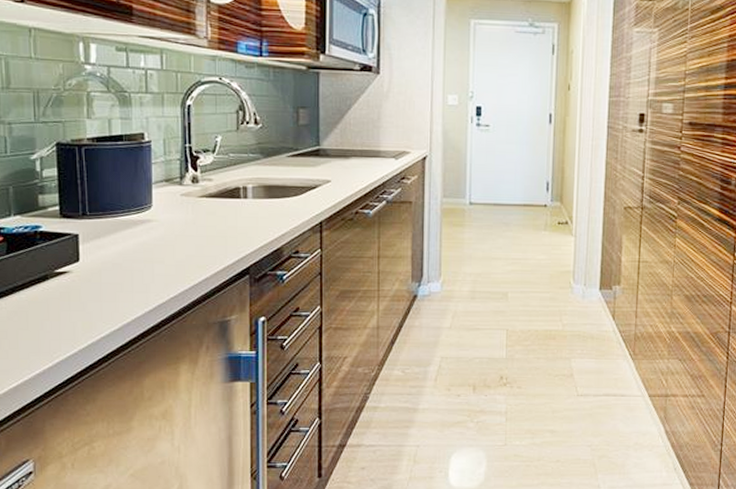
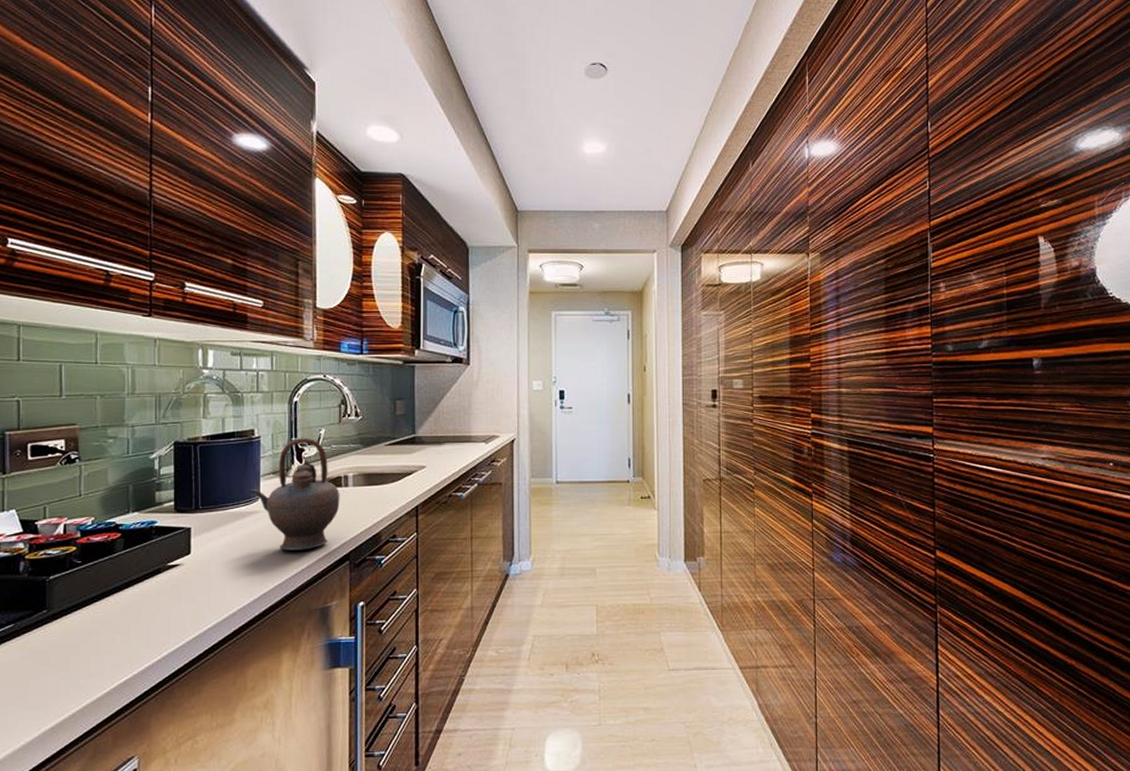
teapot: none [141,144,239,263] -> present [249,437,340,551]

